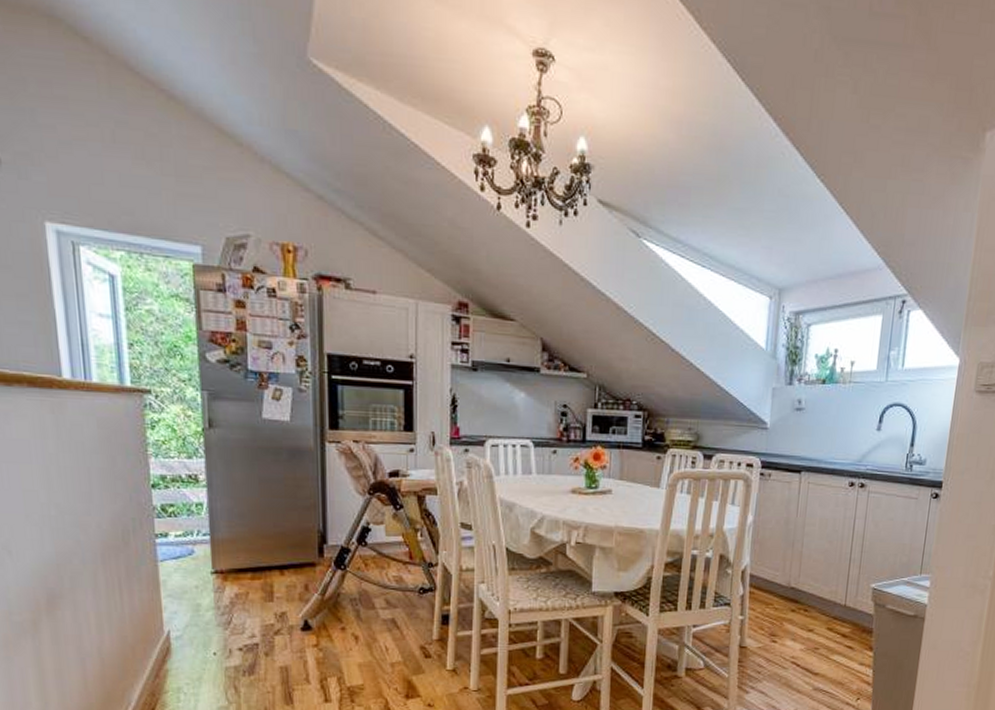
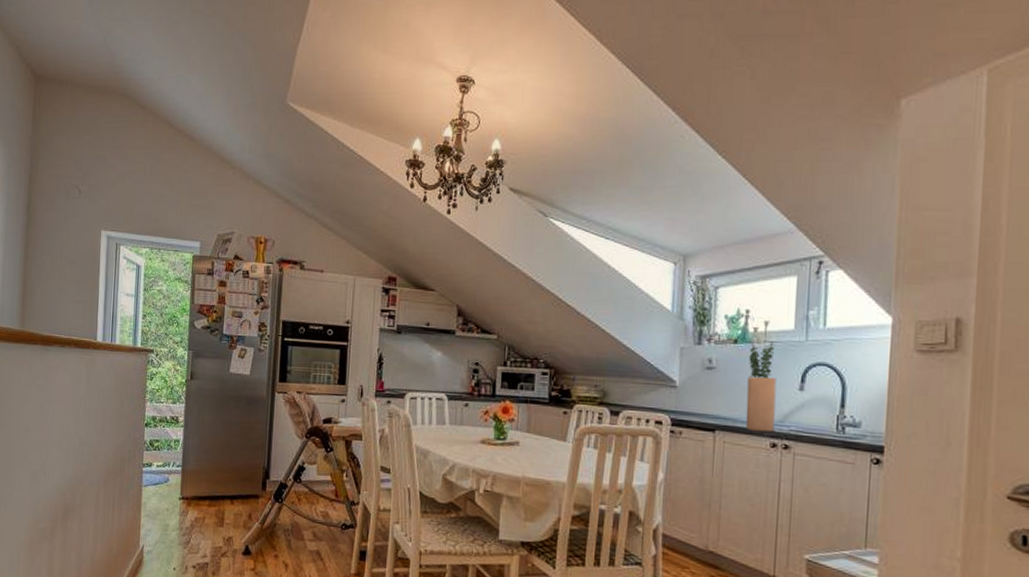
vase: none [828,382,859,472] -> present [745,341,777,433]

